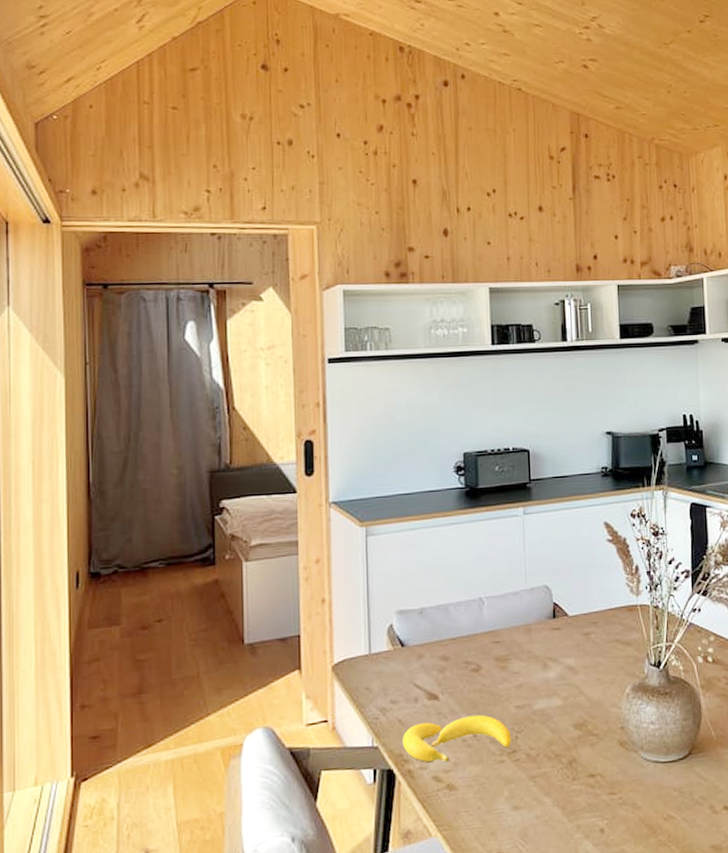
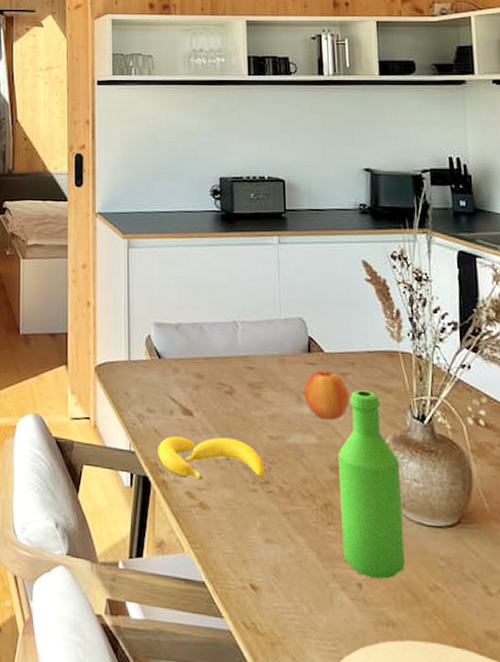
apple: none [549,631,592,681] -> present [304,368,349,421]
bottle: none [582,646,643,821] -> present [338,390,405,579]

